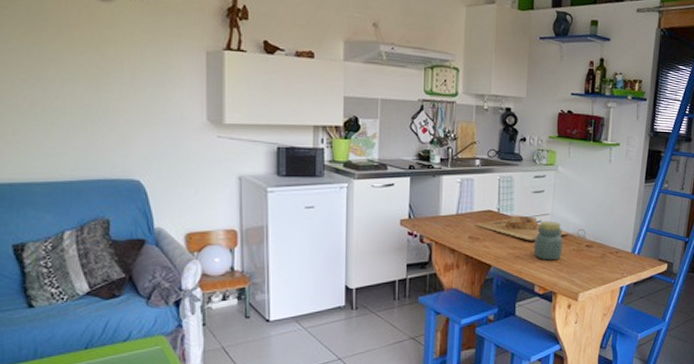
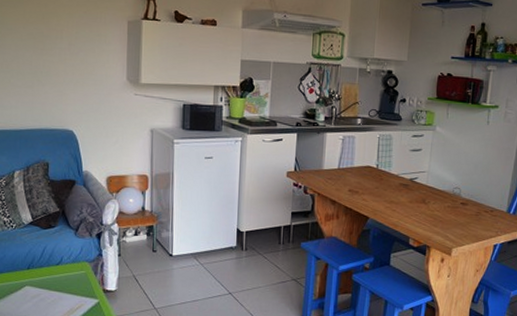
cutting board: present [475,215,569,241] -> none [355,171,444,197]
jar: present [533,220,563,261] -> none [409,177,439,216]

